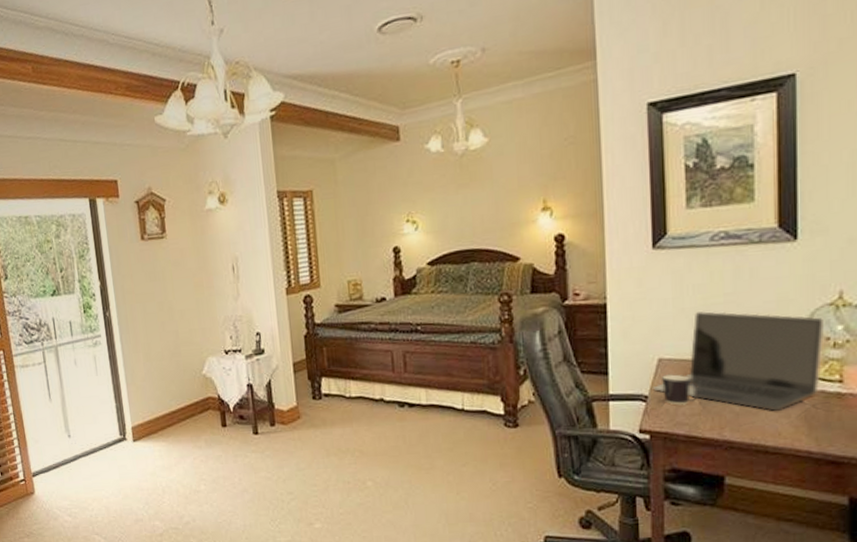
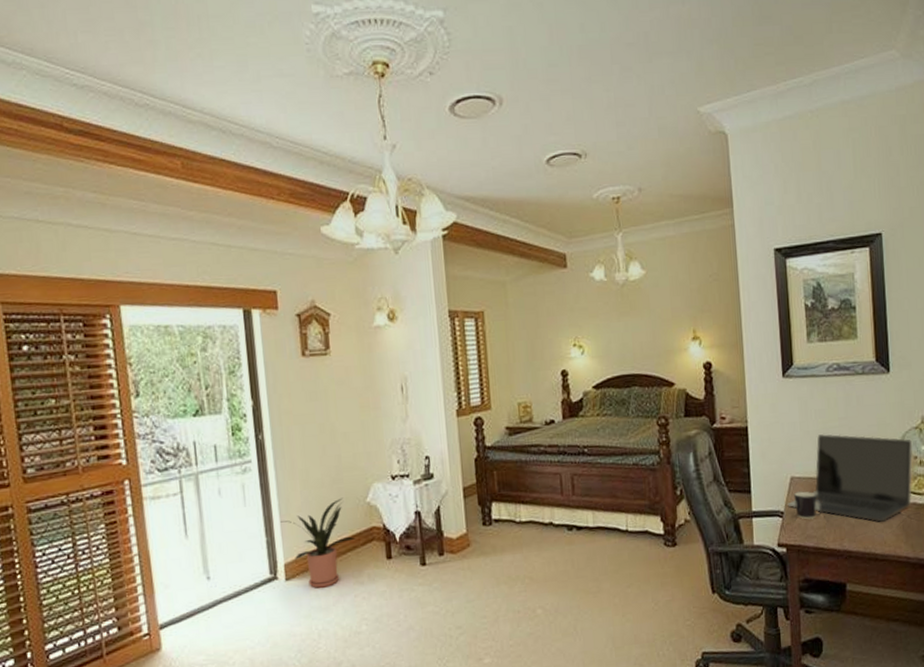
house plant: none [127,370,194,450] -> present [280,497,356,588]

